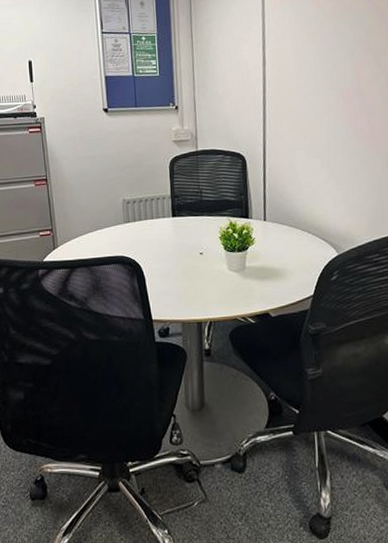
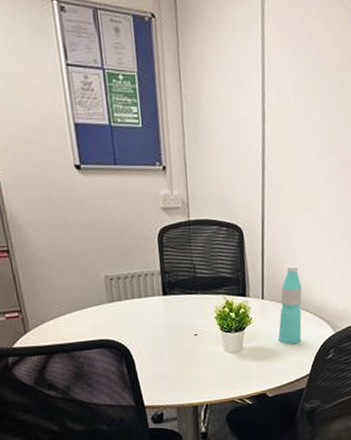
water bottle: none [280,189,304,265] -> present [278,265,302,345]

